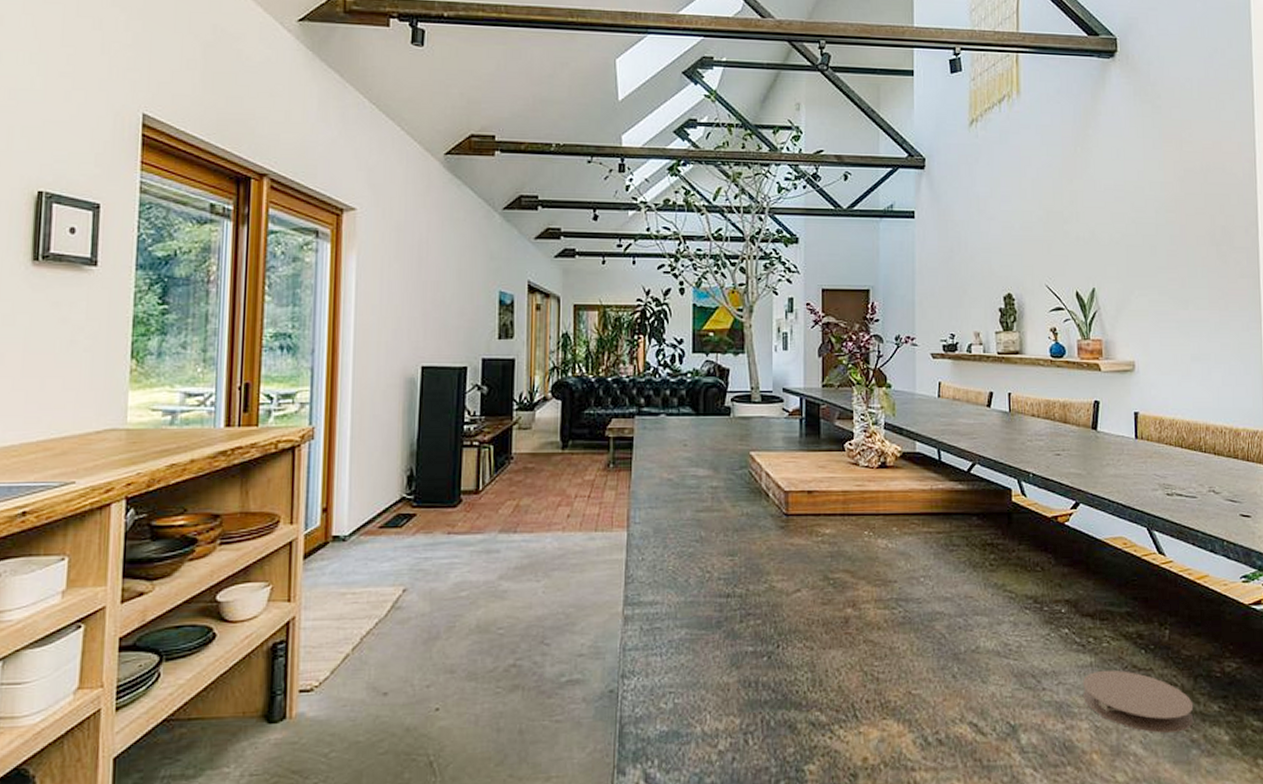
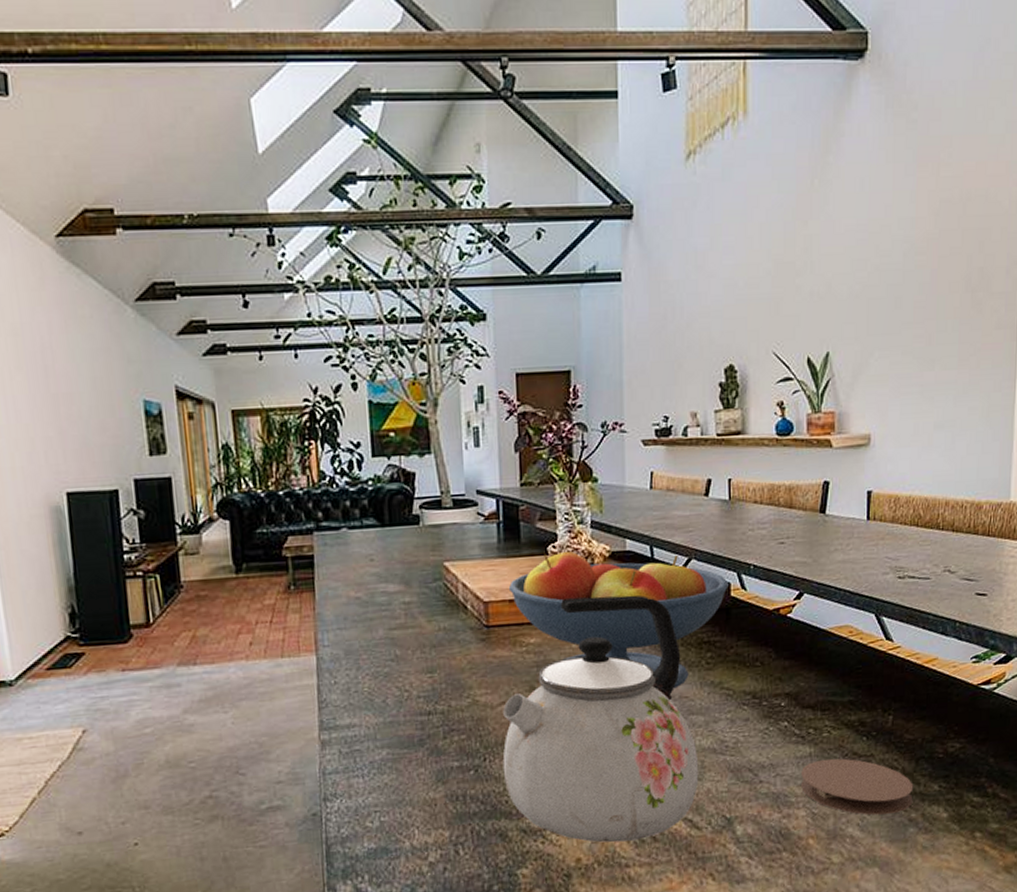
kettle: none [795,493,984,743] -> present [502,595,699,843]
fruit bowl: none [807,450,1011,588] -> present [508,552,730,689]

